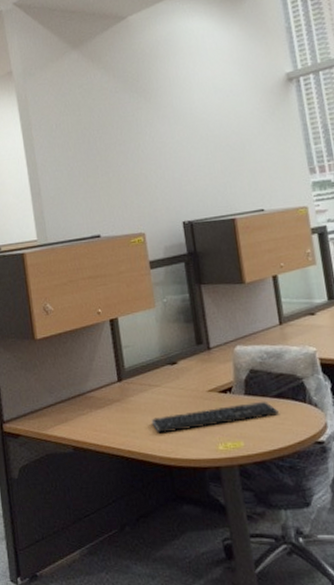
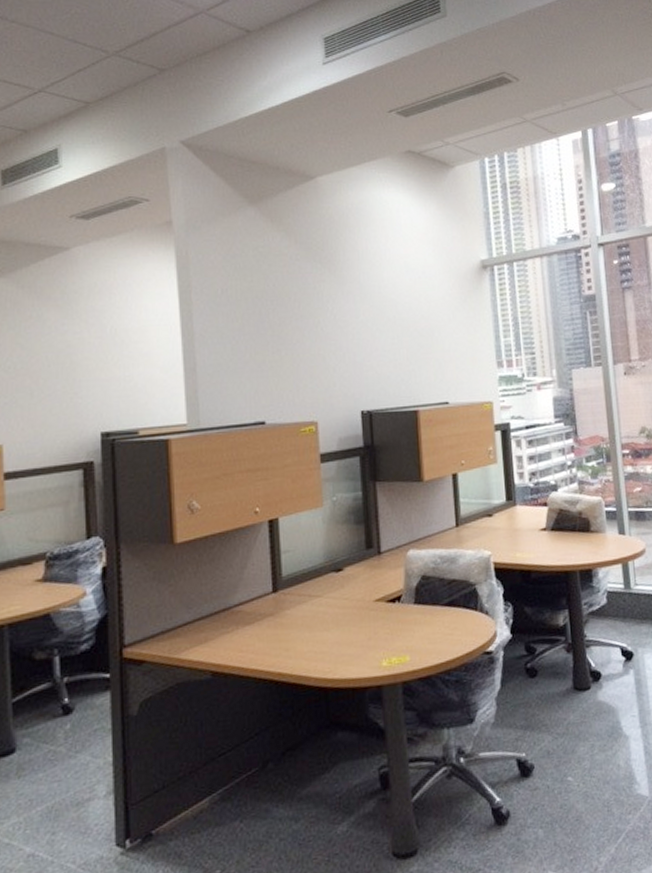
keyboard: present [151,401,279,434] -> none [308,610,449,651]

